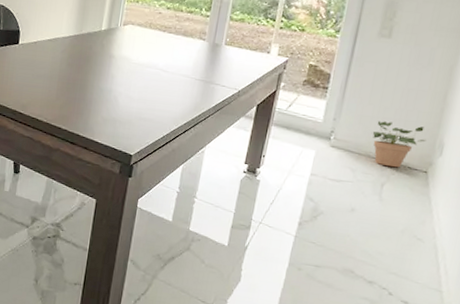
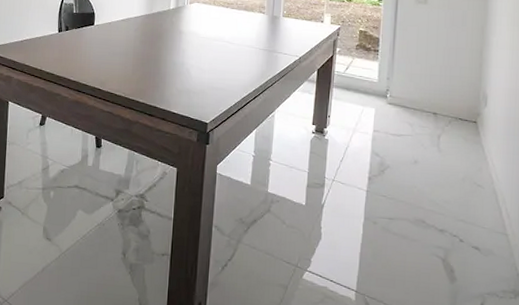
potted plant: present [372,121,426,168] -> none [423,78,471,120]

